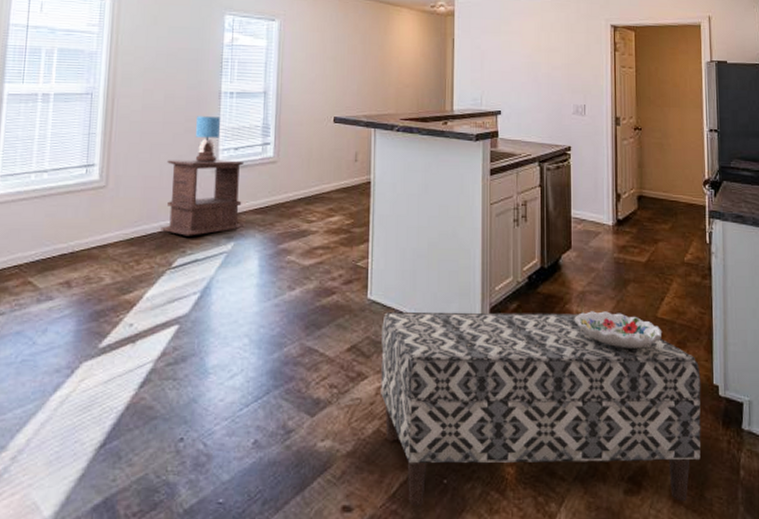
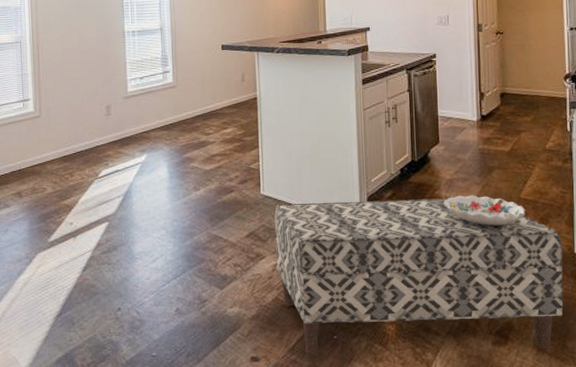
side table: present [161,159,245,236] -> none [86,88,154,152]
table lamp: present [195,116,220,162] -> none [106,52,127,91]

